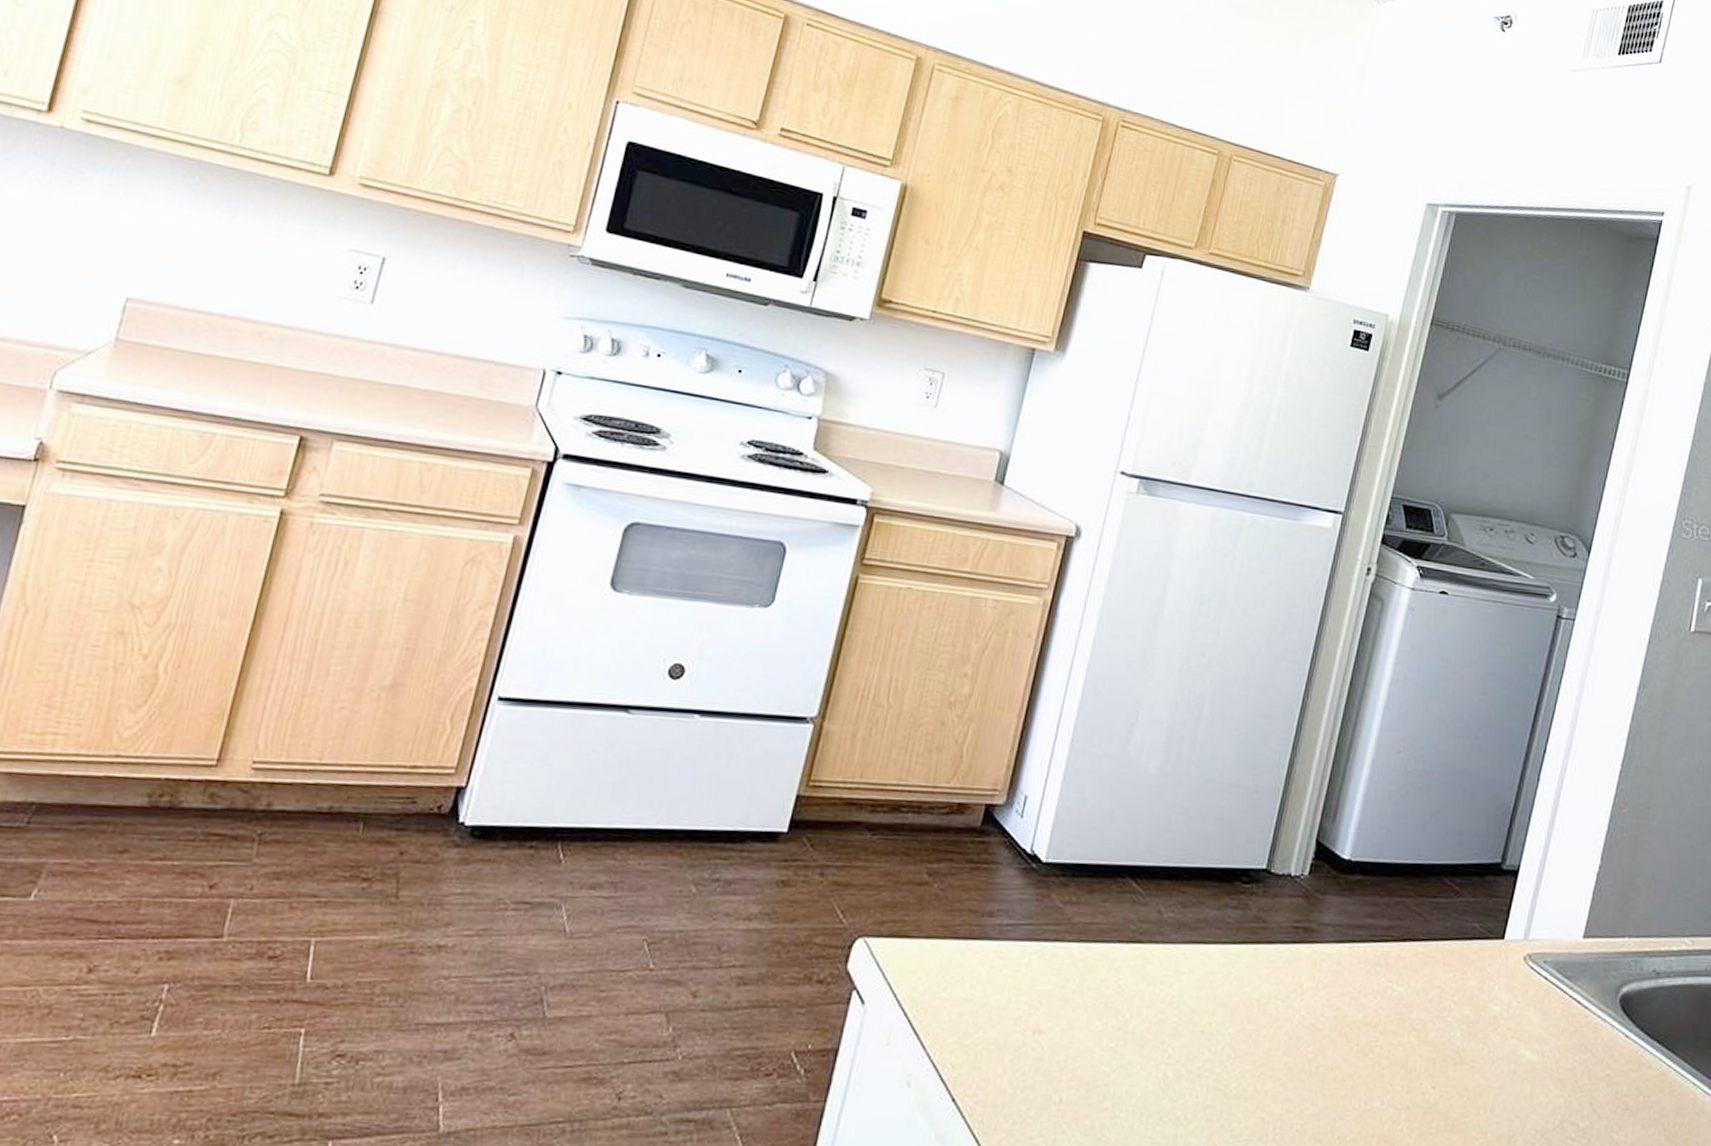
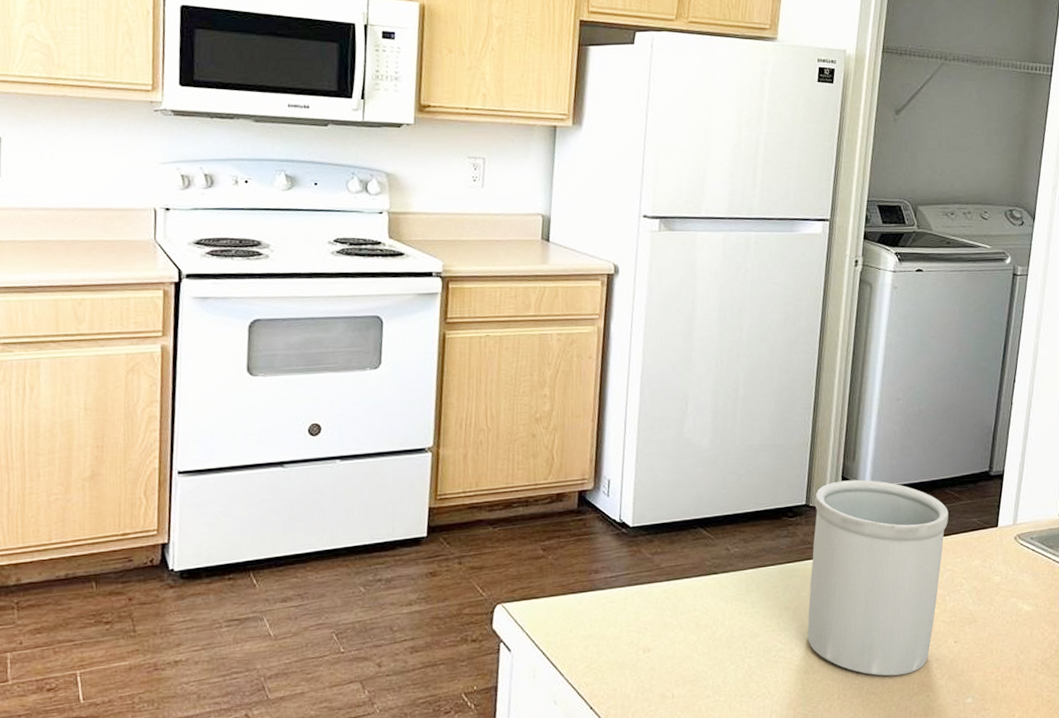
utensil holder: none [1244,845,1444,1122] -> present [807,479,949,677]

